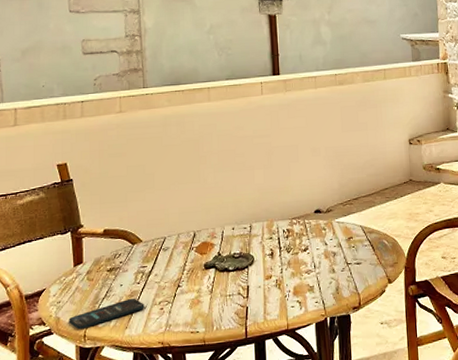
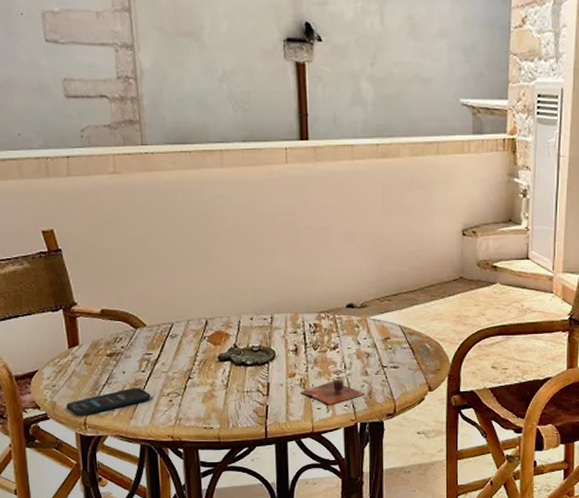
cup: none [276,275,333,302] -> present [300,377,365,404]

